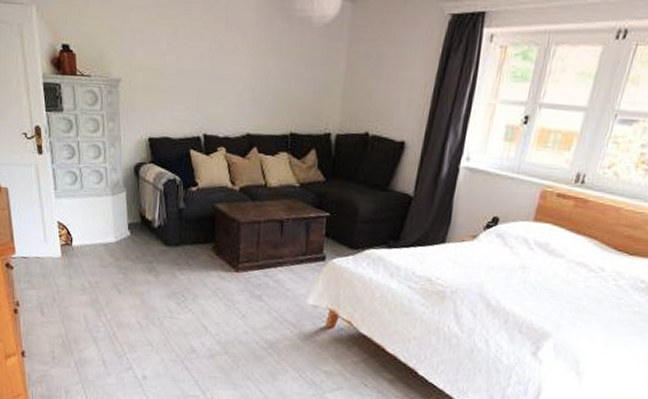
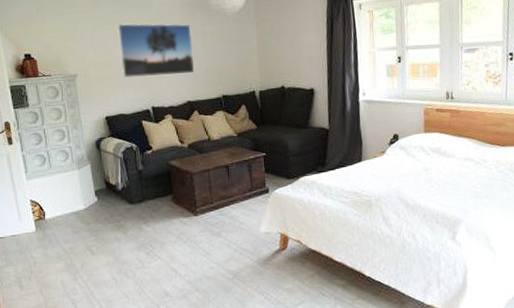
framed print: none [173,20,265,99] -> present [116,23,195,78]

